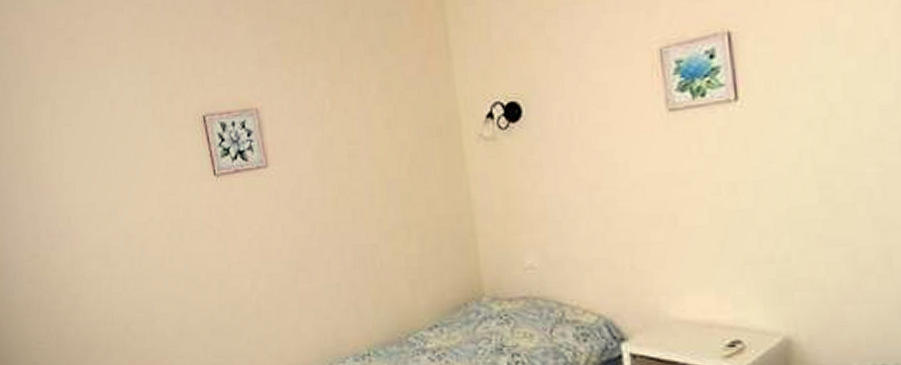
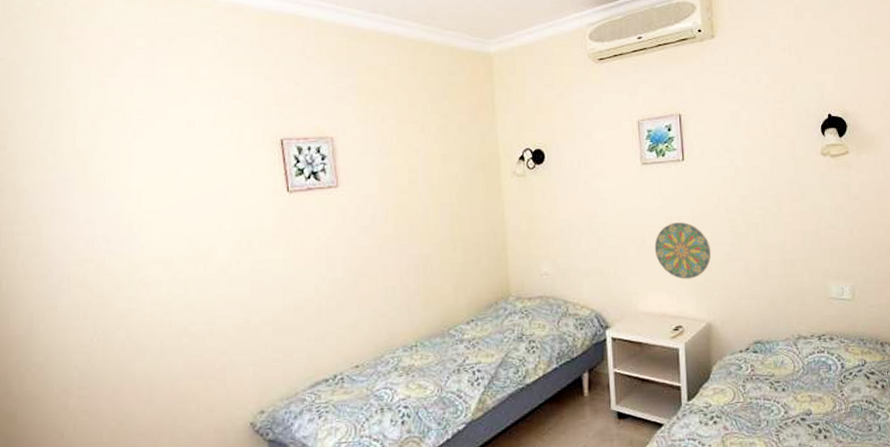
decorative plate: none [692,190,789,274] -> present [654,221,712,280]

